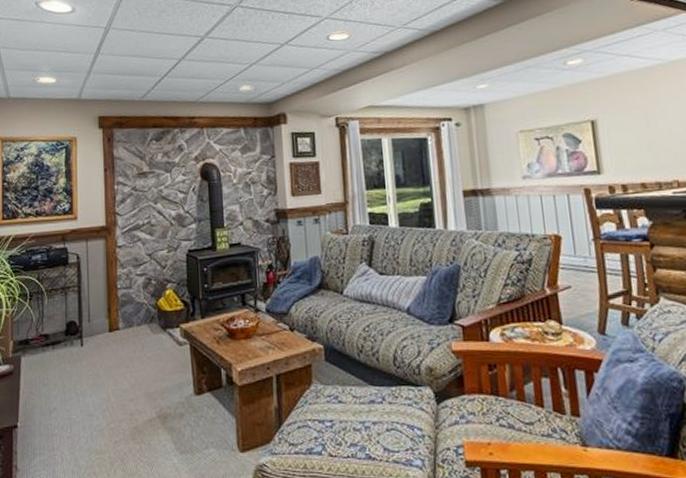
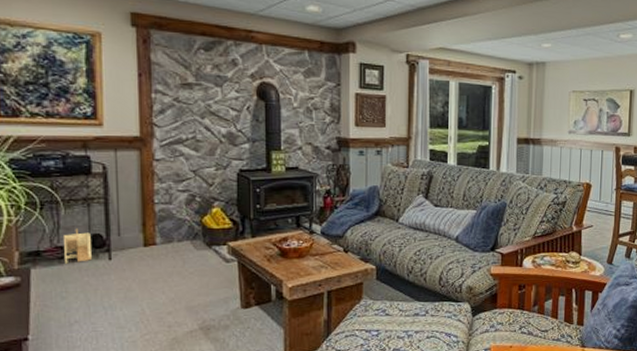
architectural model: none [45,316,67,351] -> present [62,228,92,264]

